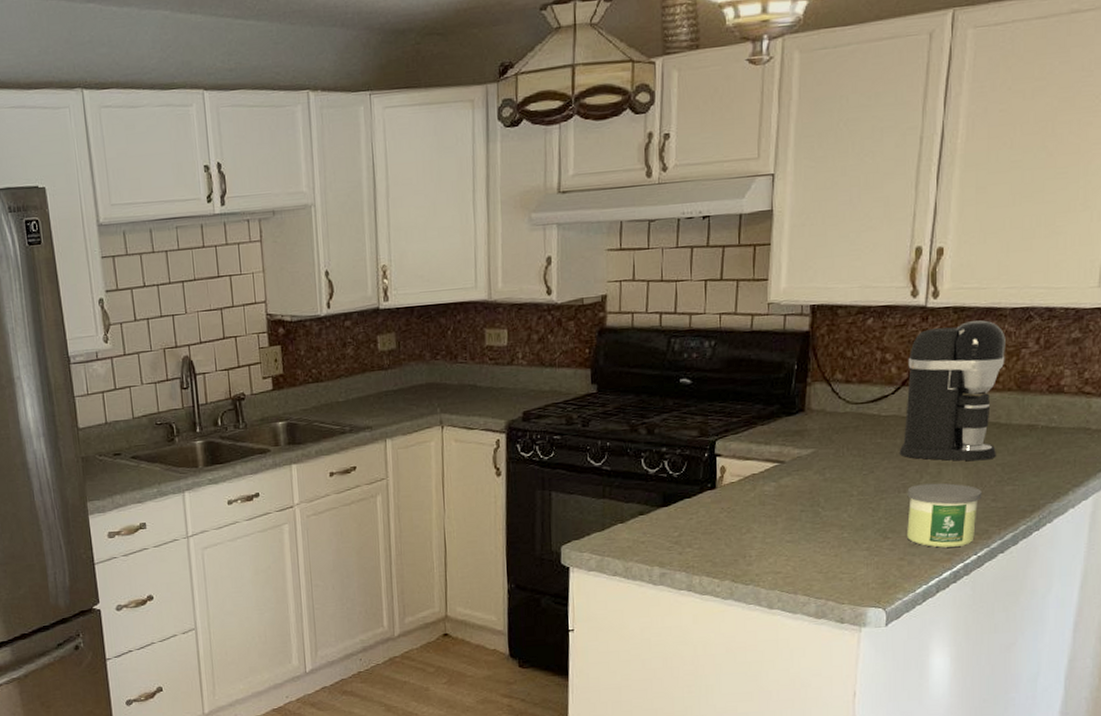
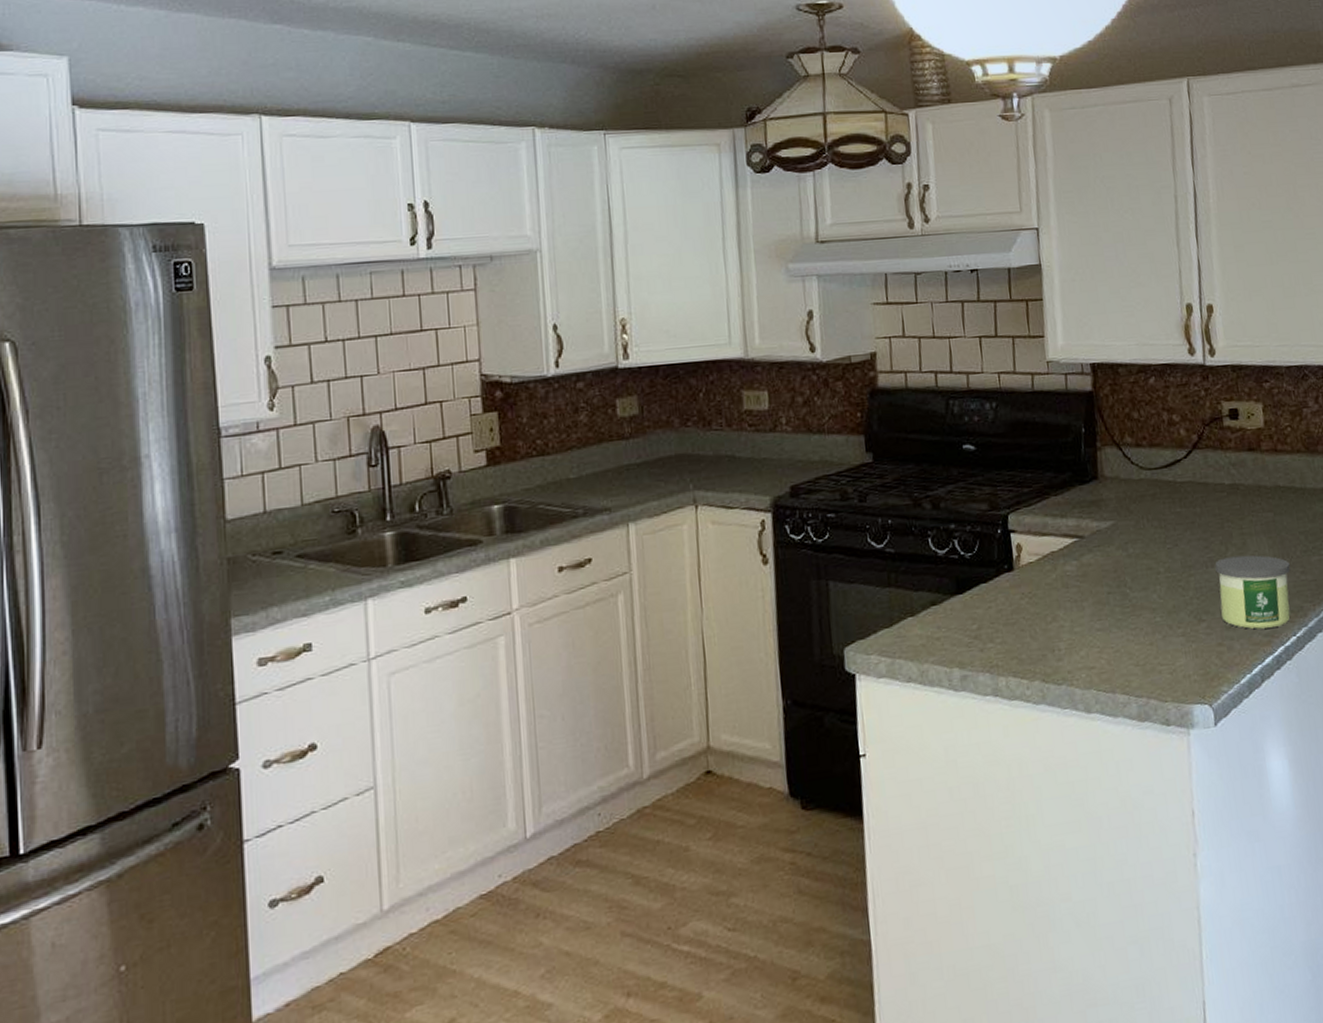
coffee maker: present [899,320,1006,461] -> none [1195,379,1297,530]

